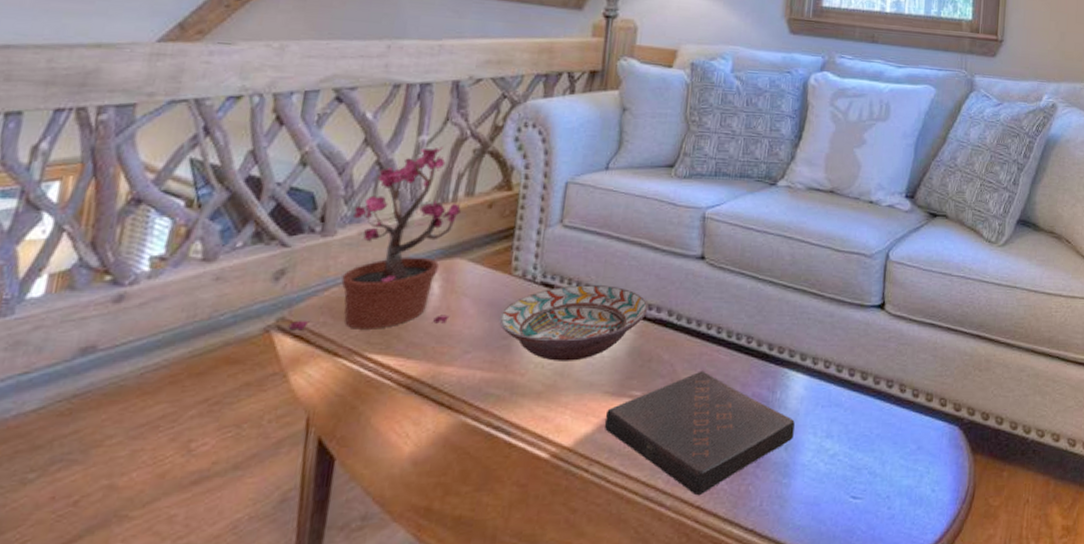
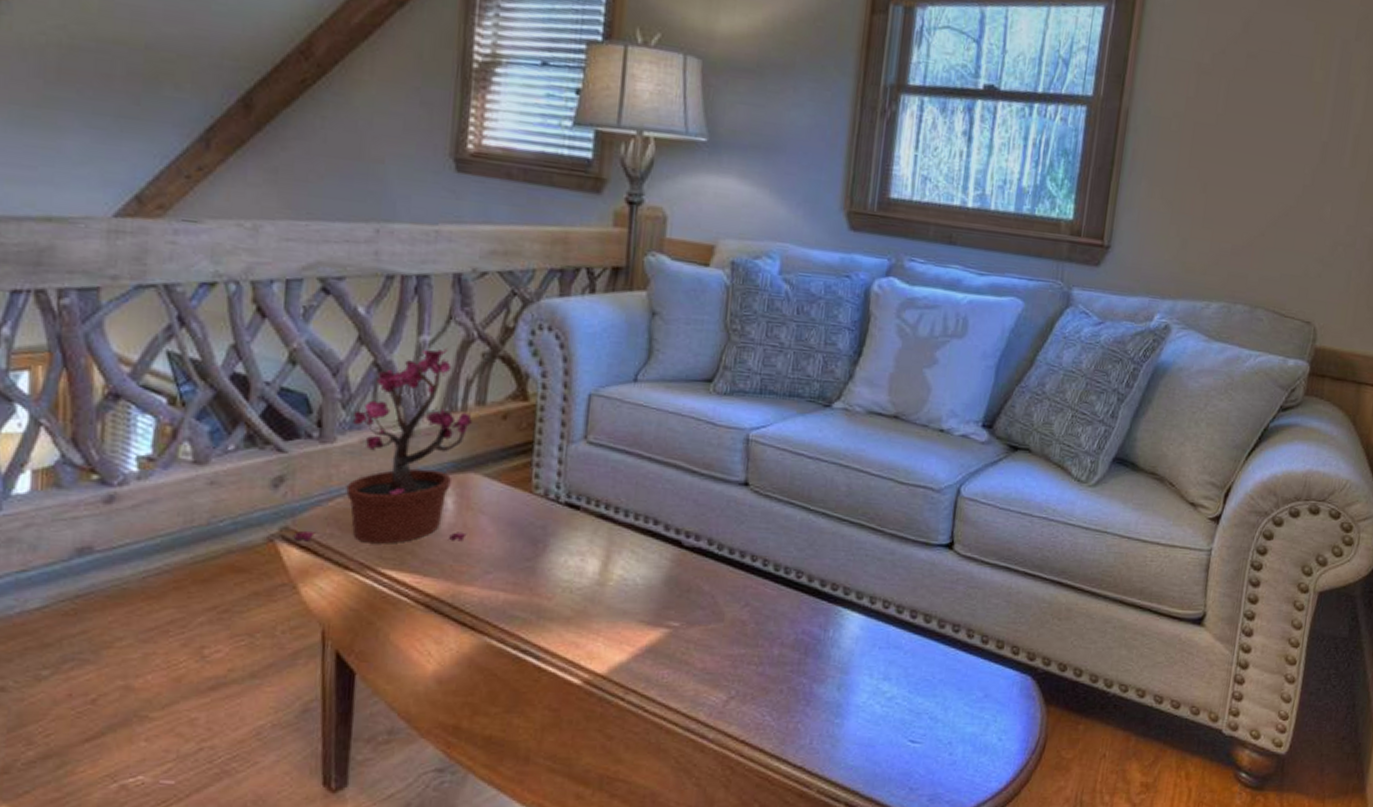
decorative bowl: present [499,285,648,361] -> none [521,507,686,587]
book: present [604,371,795,496] -> none [640,604,849,731]

